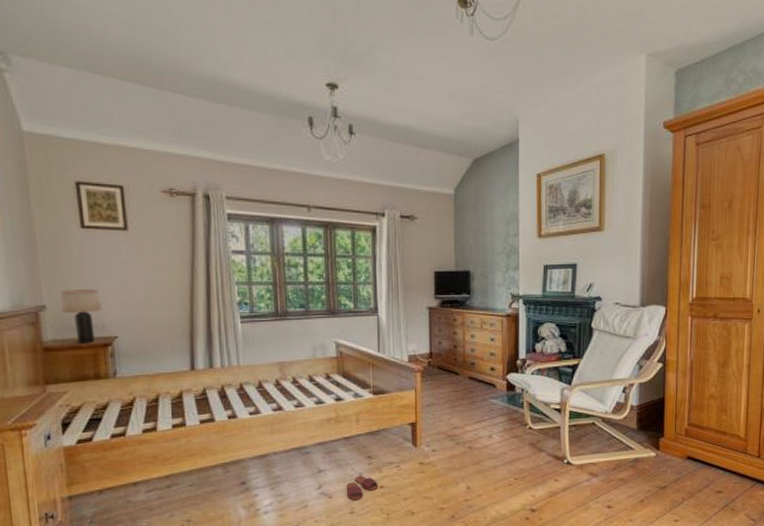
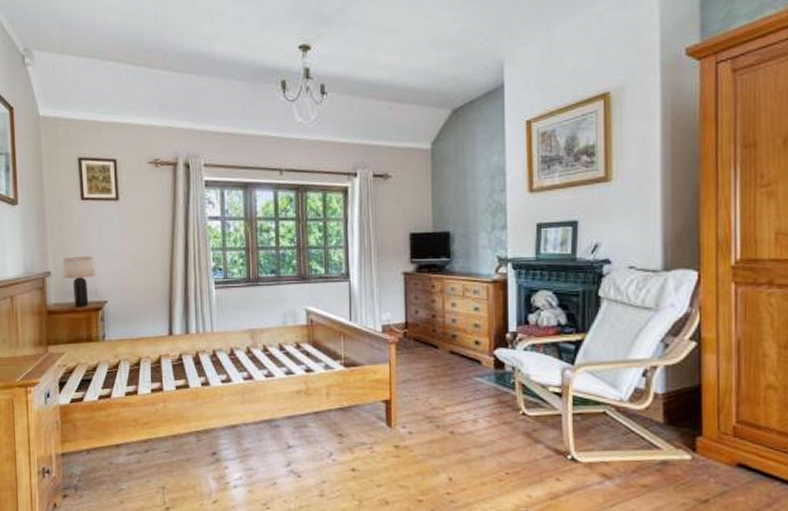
slippers: present [346,475,378,500] -> none [315,455,349,482]

